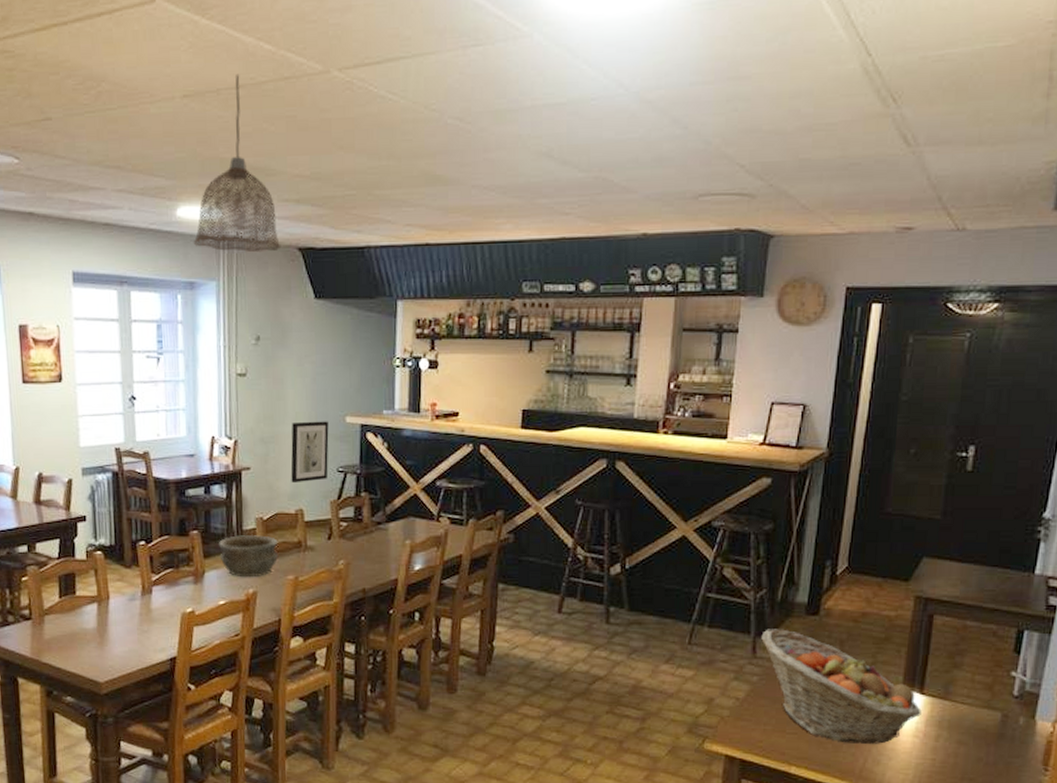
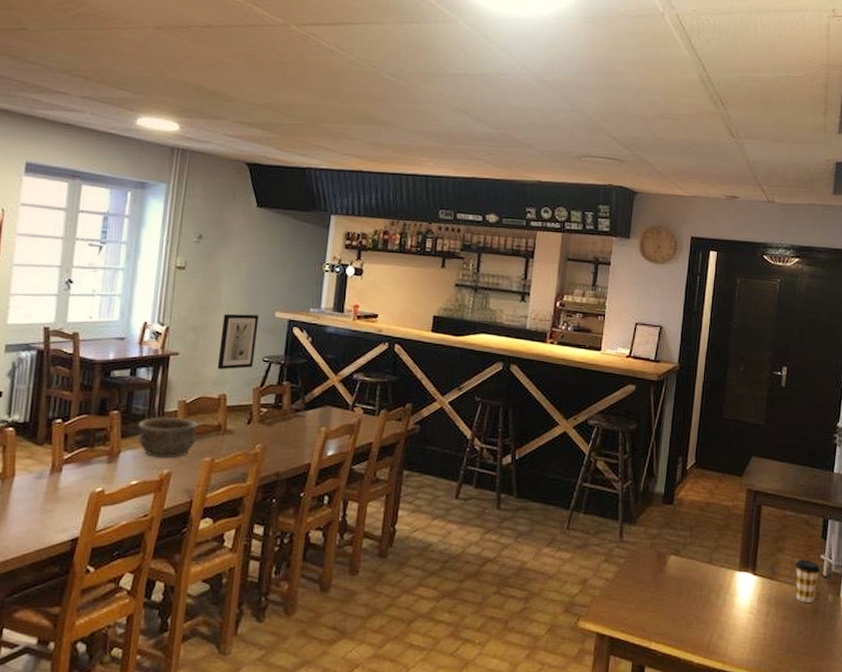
pendant lamp: present [193,73,282,253] -> none [149,16,231,163]
fruit basket: present [761,629,921,744] -> none [627,516,754,620]
coffee cup: none [975,676,1010,726] -> present [795,559,820,603]

